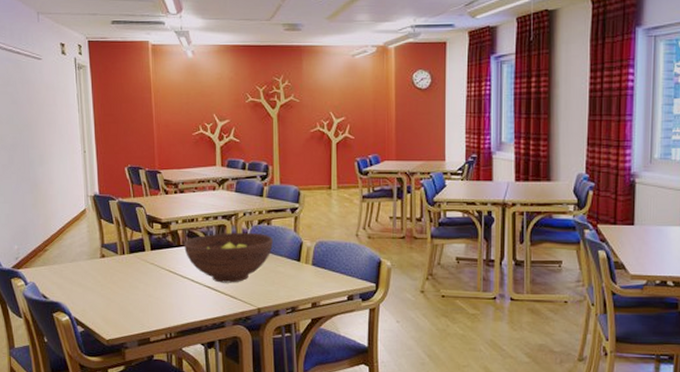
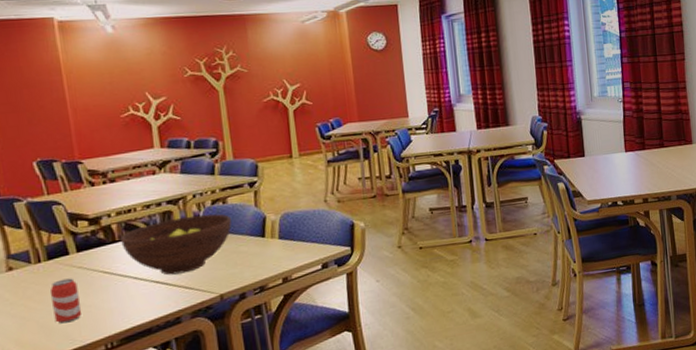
beverage can: none [129,271,151,309] -> present [49,278,82,324]

